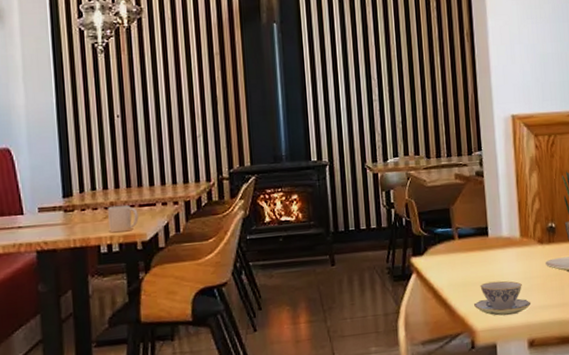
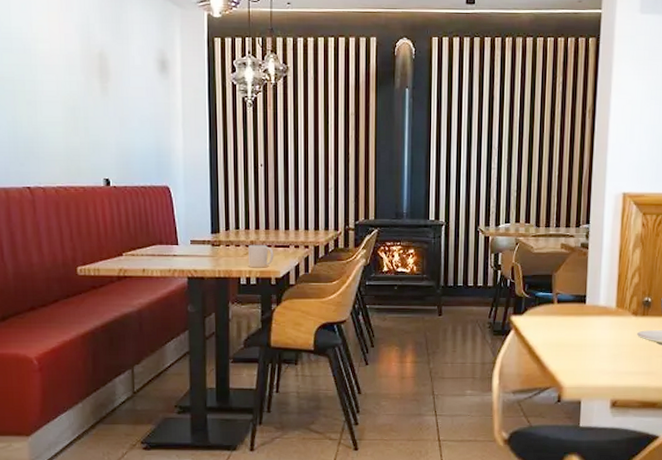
teacup: present [474,281,532,316] -> none [565,345,619,376]

